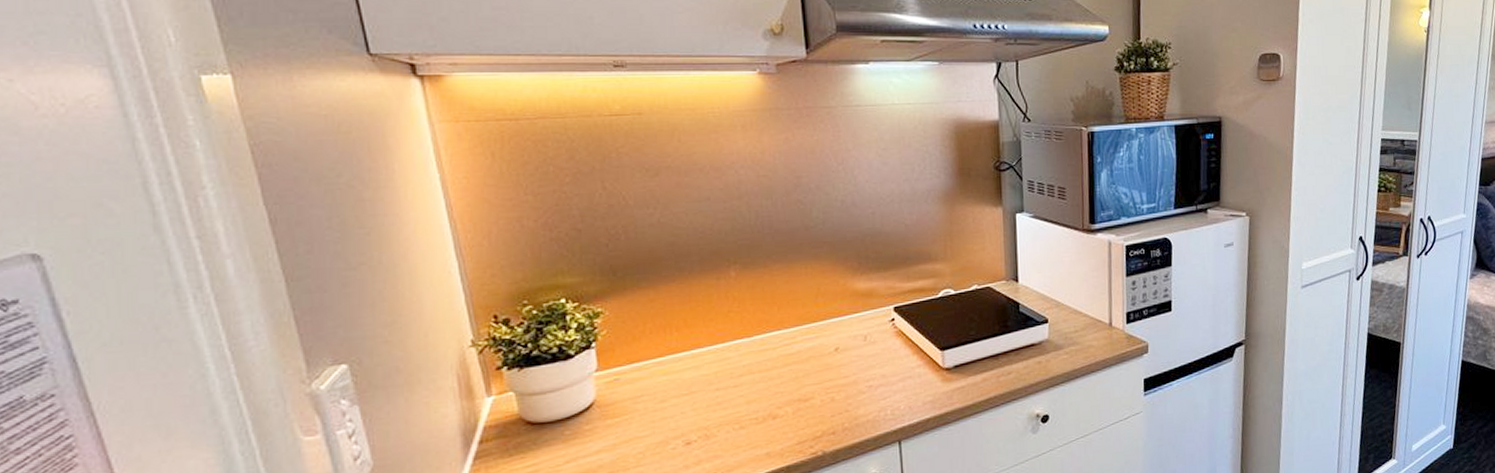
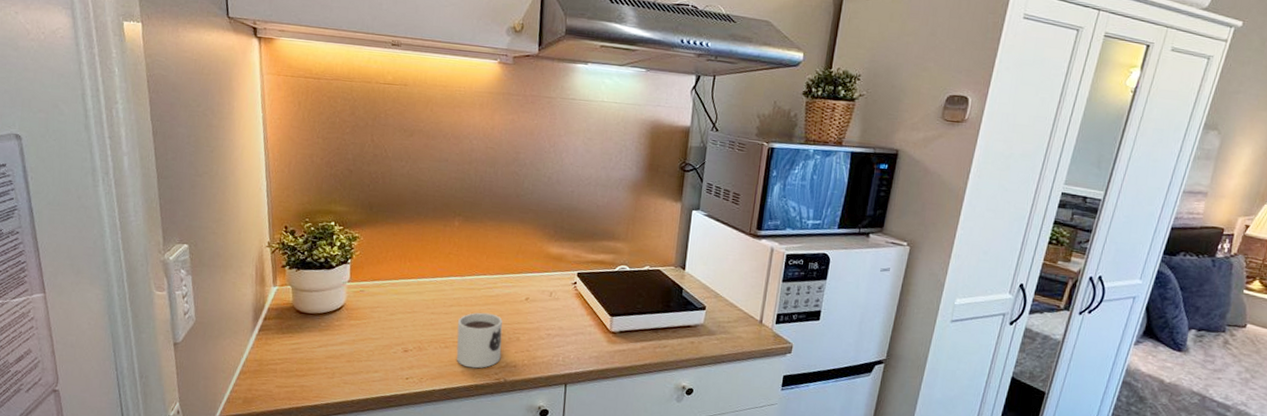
mug: none [753,375,814,447] -> present [456,312,503,369]

